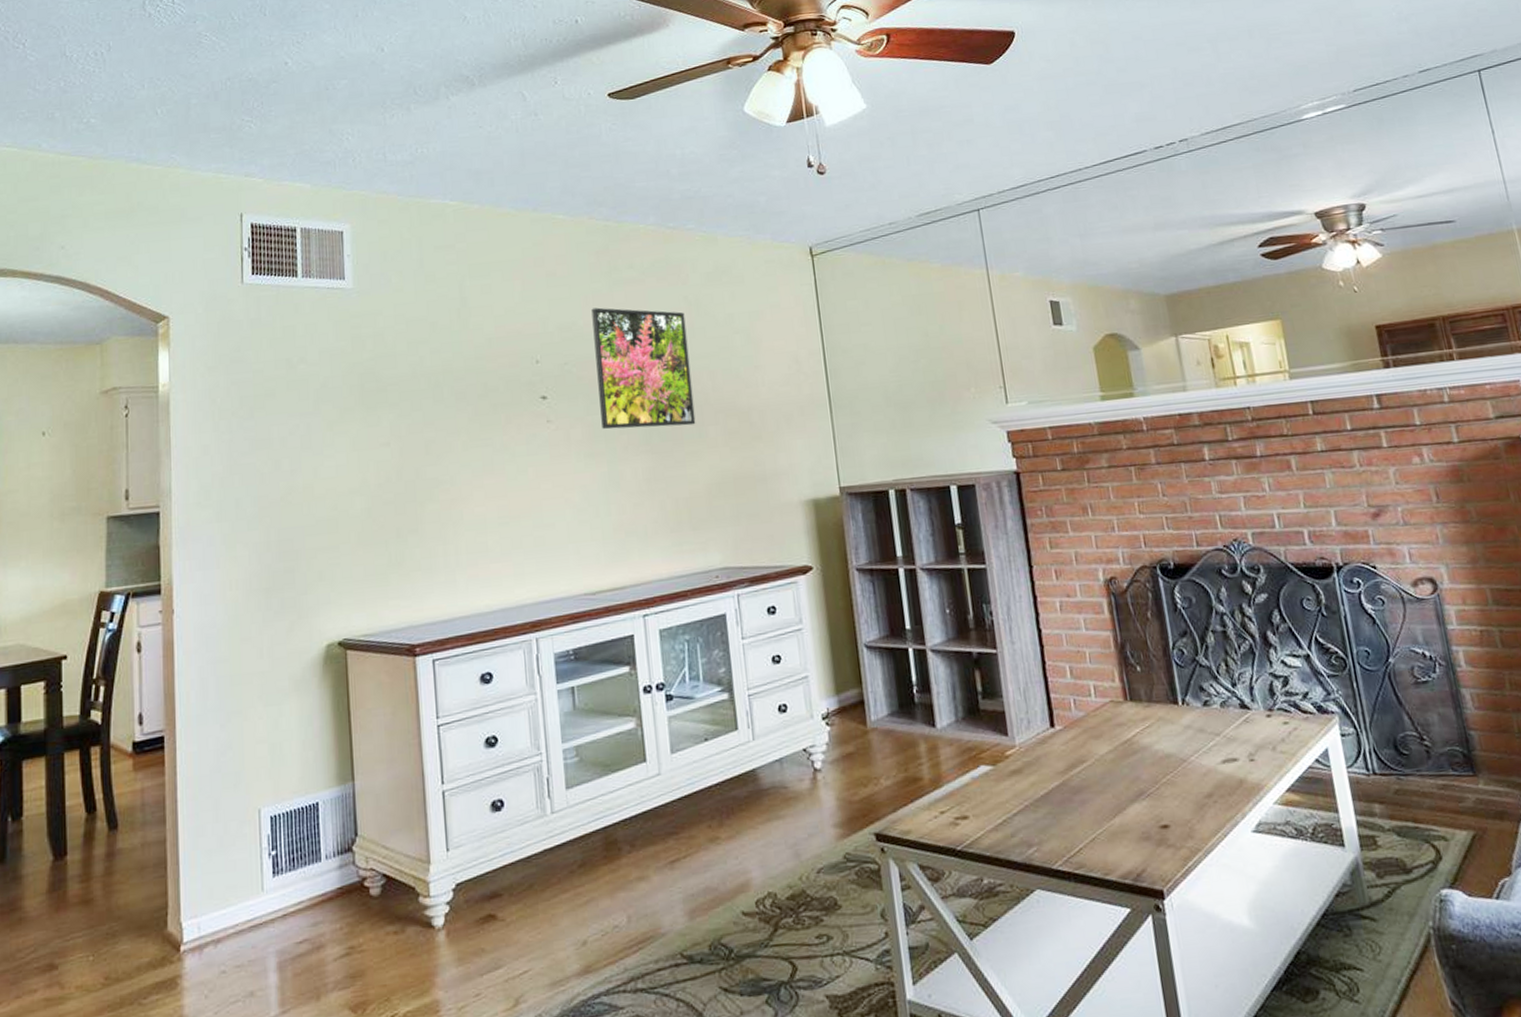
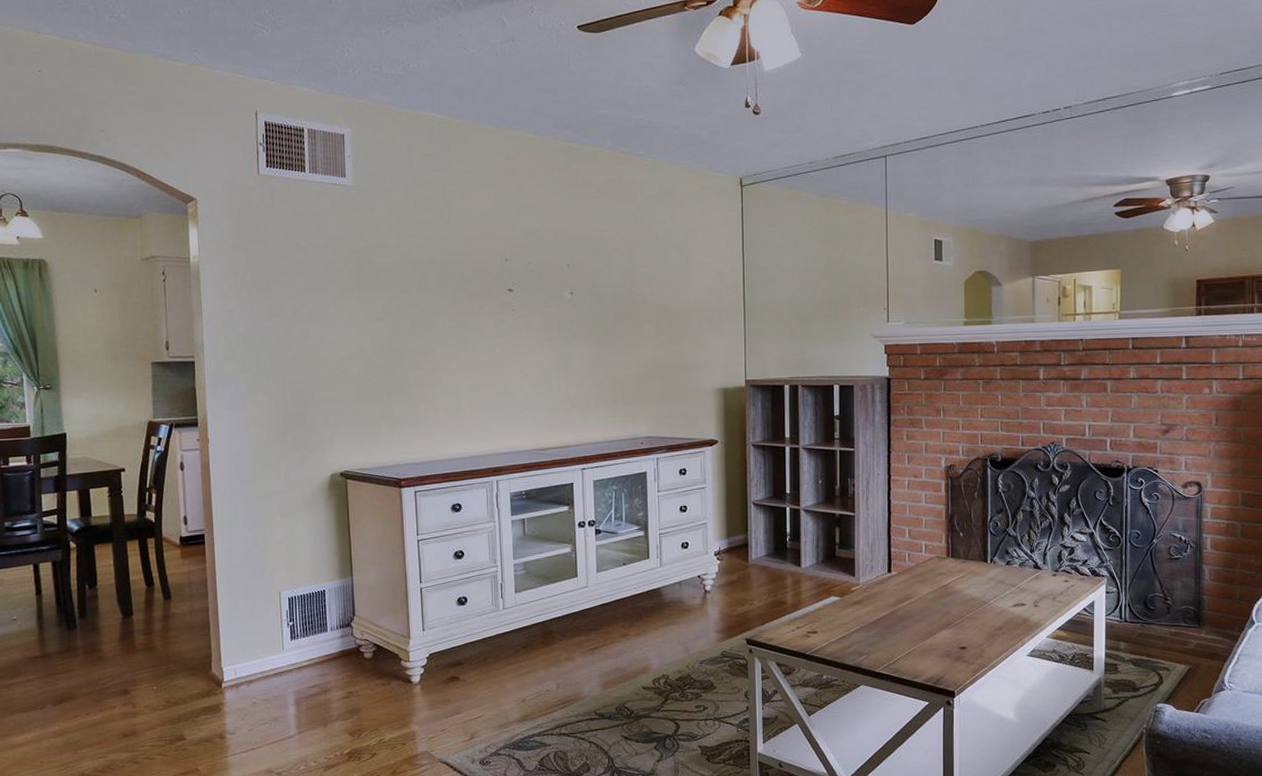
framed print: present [591,307,696,430] -> none [553,217,634,322]

